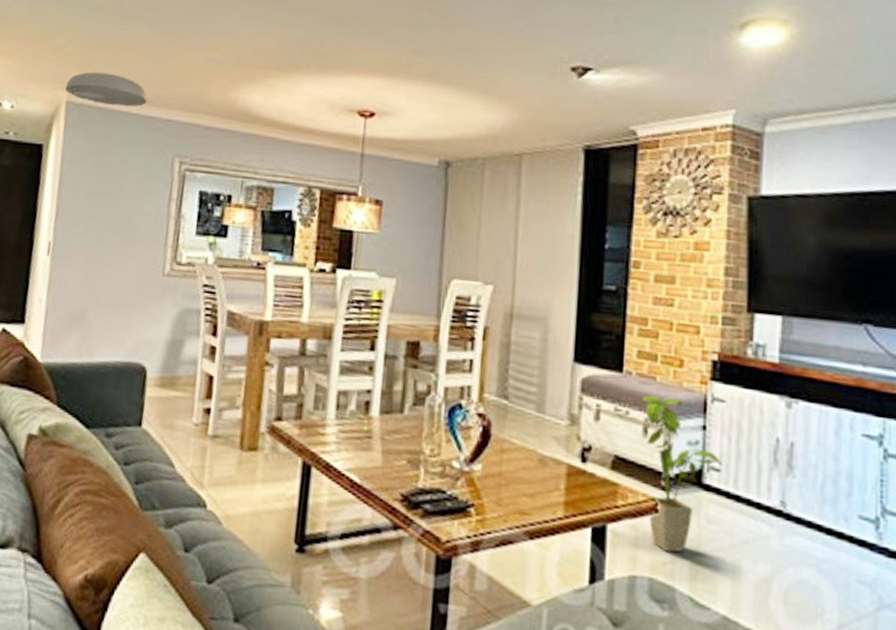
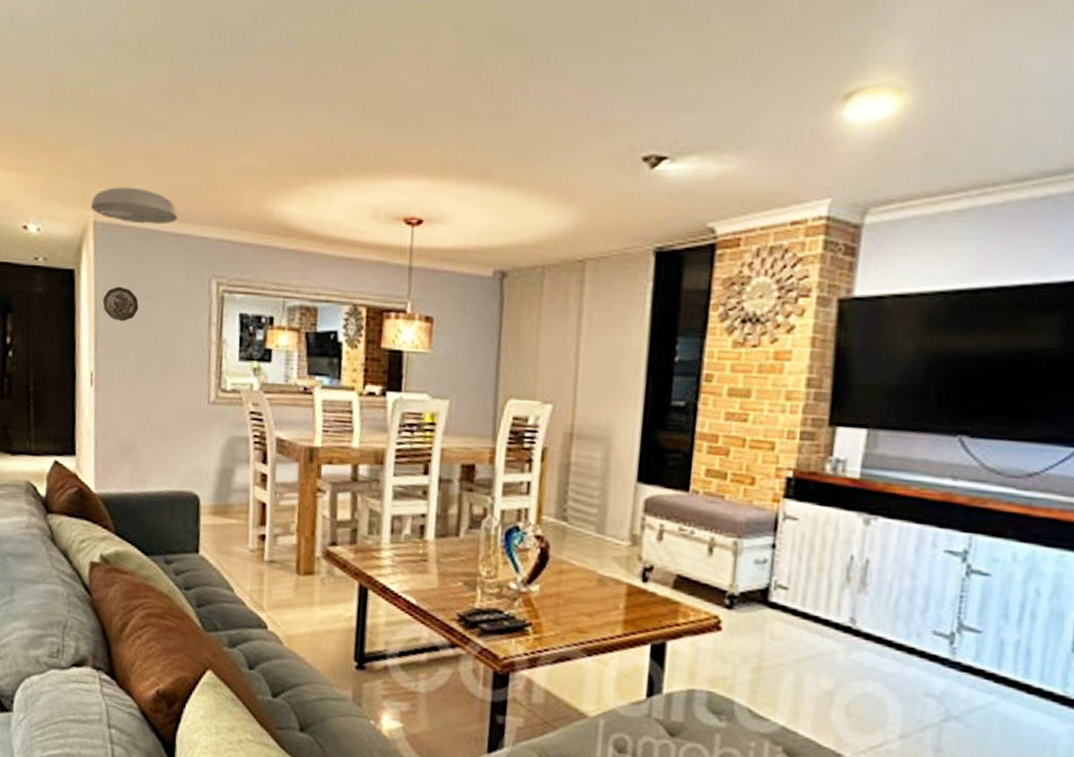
decorative plate: none [67,161,103,195] -> present [103,286,139,322]
house plant: present [640,395,721,553] -> none [706,514,790,668]

